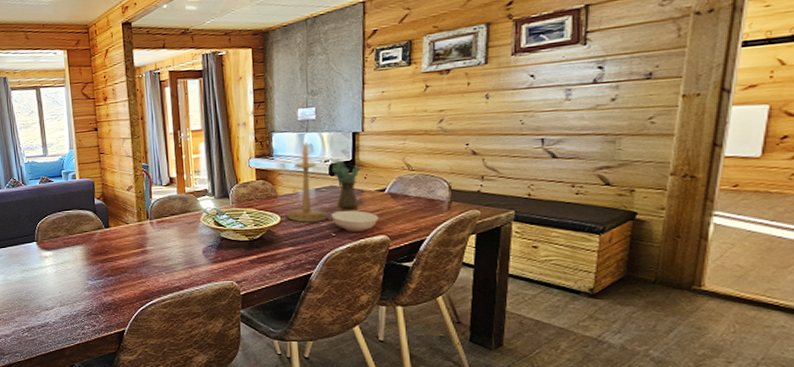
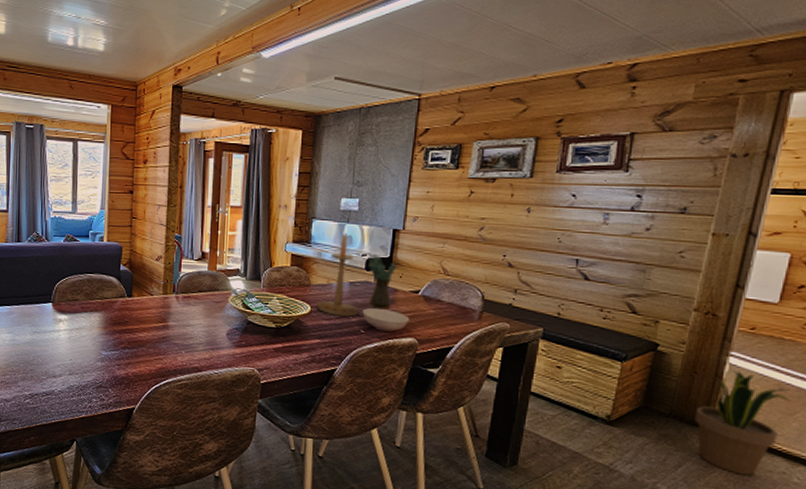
potted plant: none [682,230,784,333] -> present [694,370,791,476]

